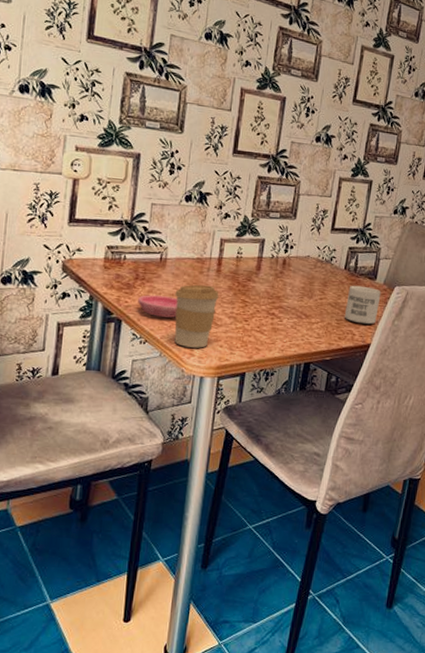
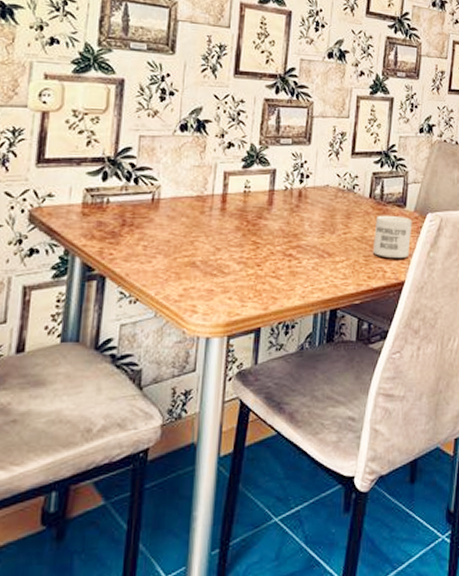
saucer: present [138,295,178,318] -> none [126,243,175,269]
coffee cup: present [174,284,219,348] -> none [171,227,225,303]

